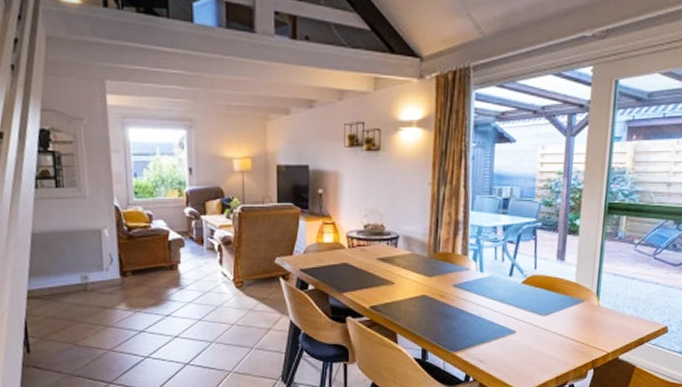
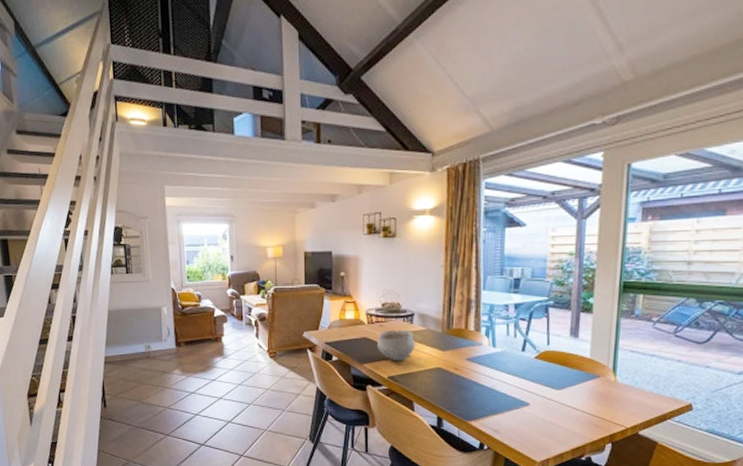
bowl: none [359,254,400,290] -> present [377,329,416,362]

